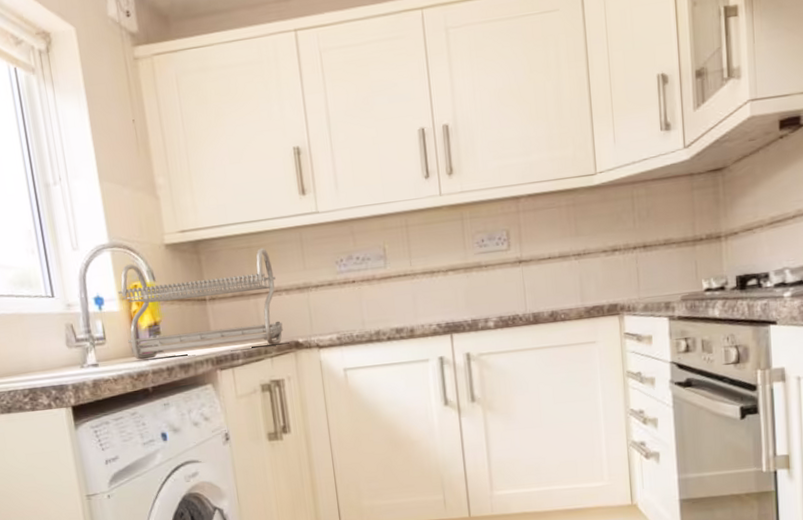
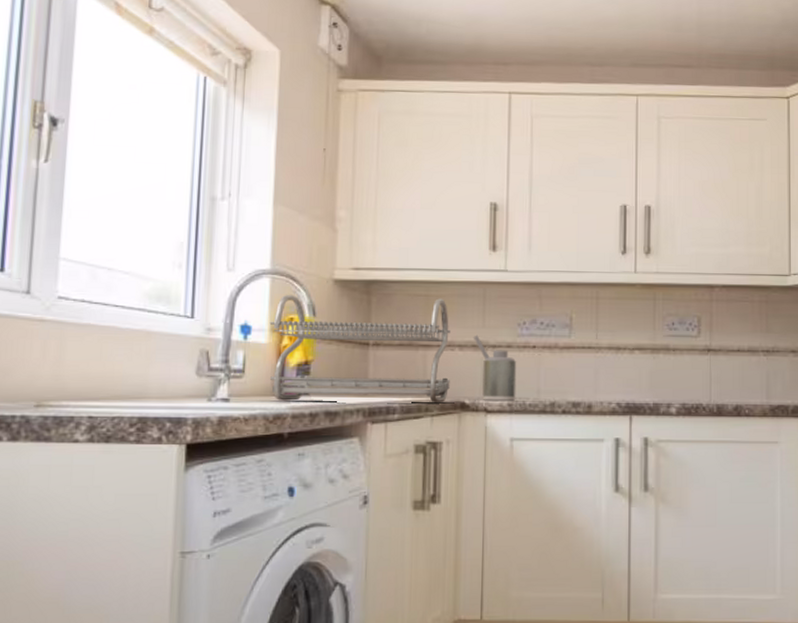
soap dispenser: none [296,277,344,338] -> present [473,335,517,402]

